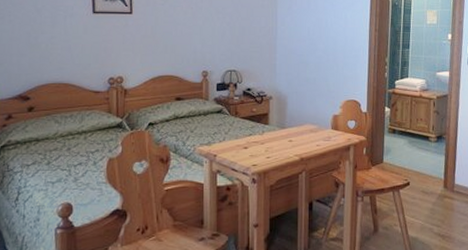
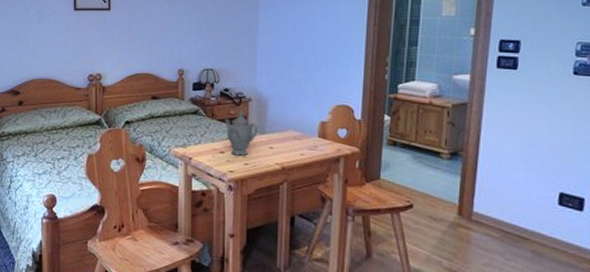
teapot: none [247,109,278,150] -> present [224,111,258,156]

